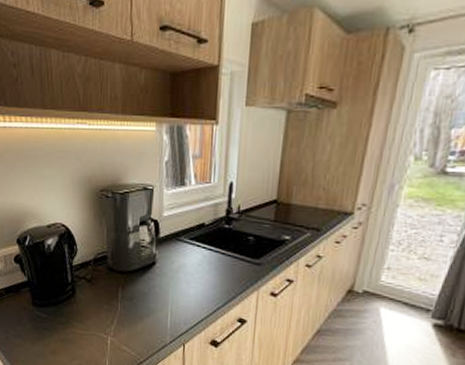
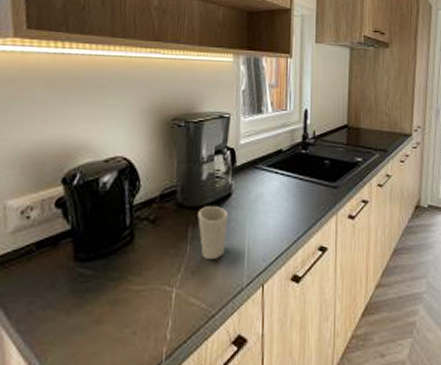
cup: none [126,272,152,318] -> present [198,207,228,259]

